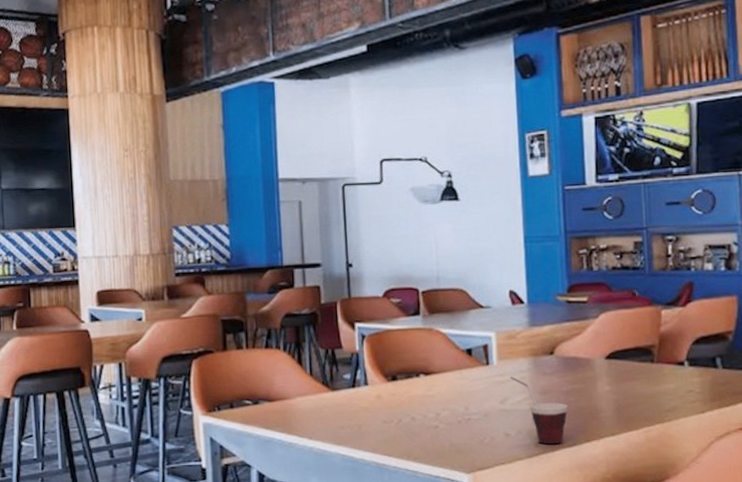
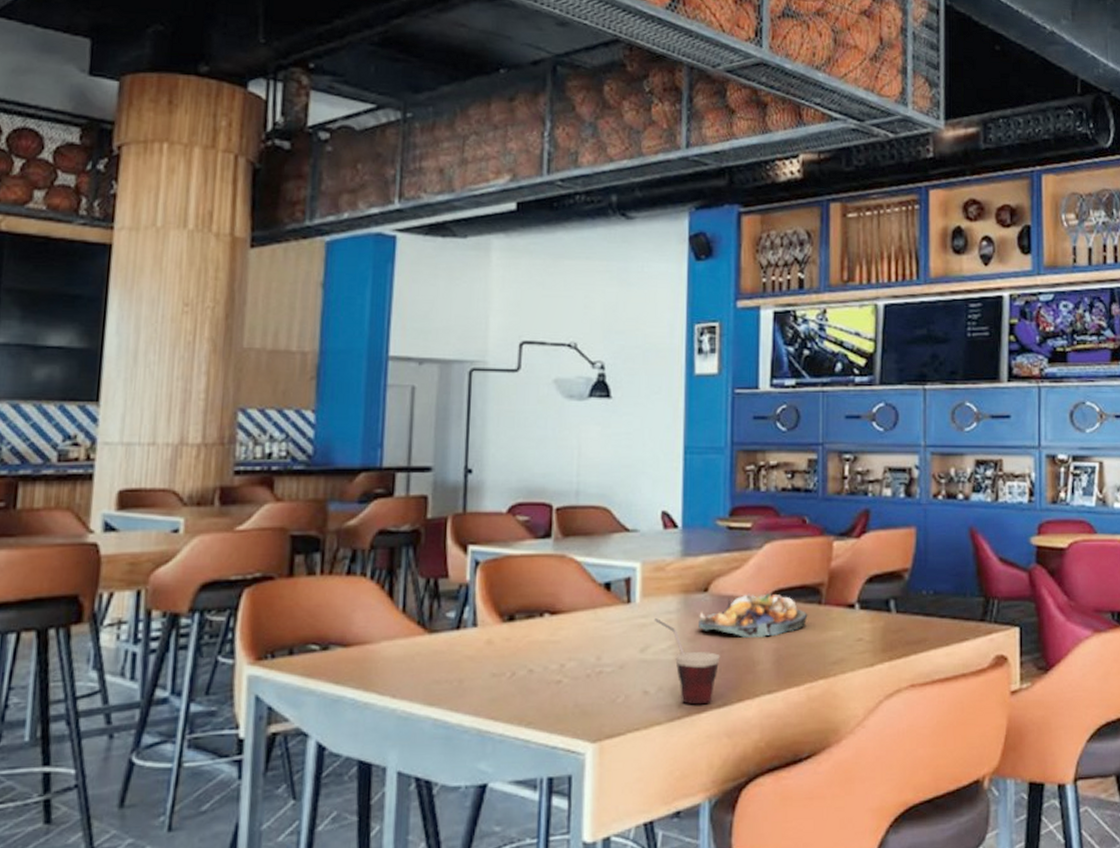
food plate: none [546,354,642,391] -> present [697,592,808,637]

